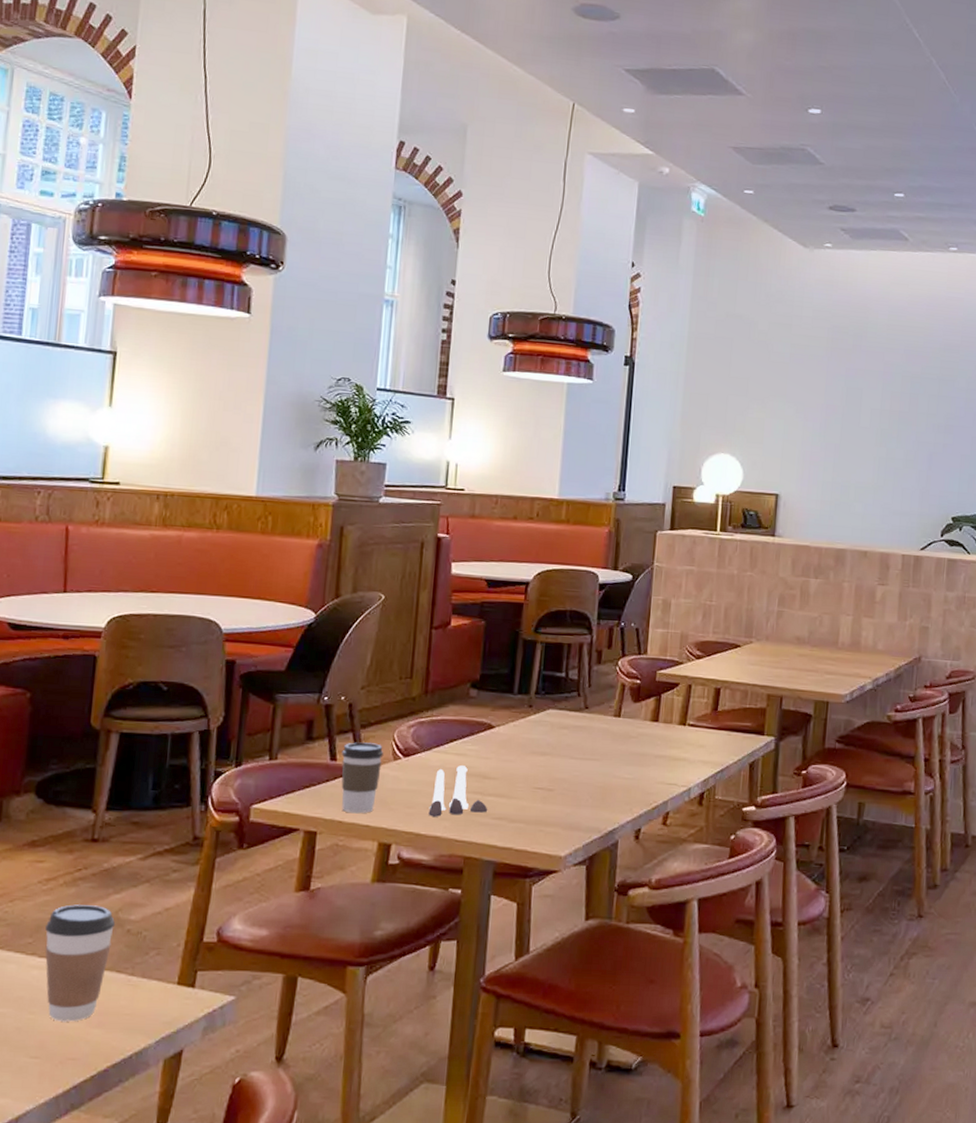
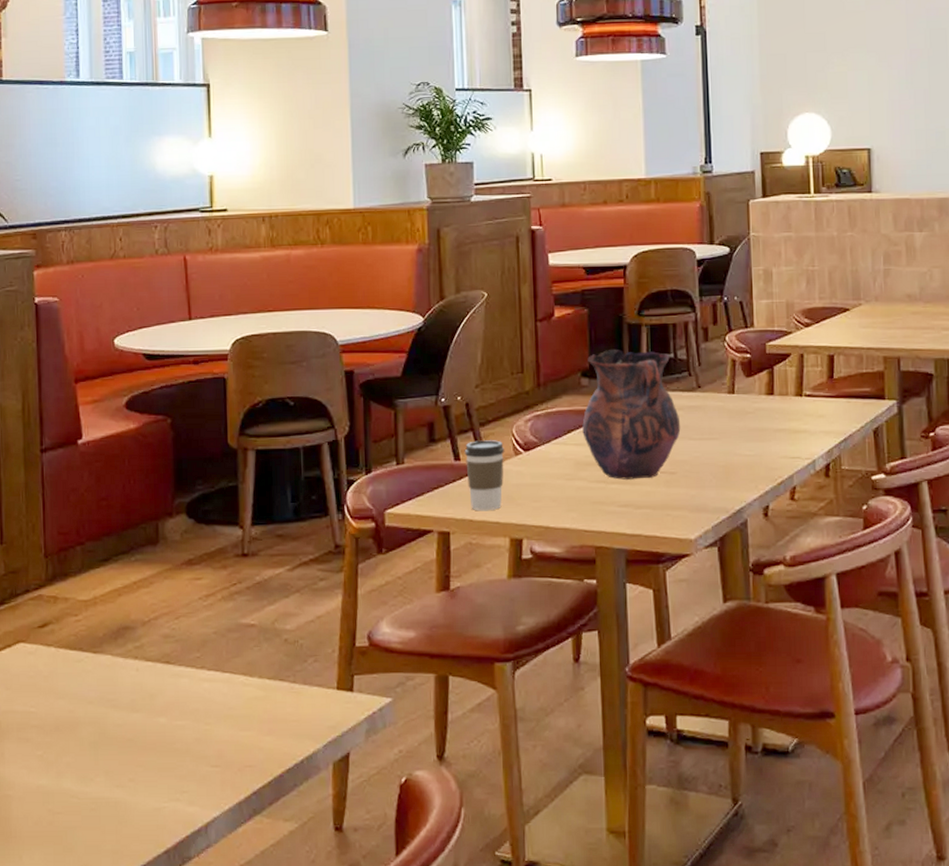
coffee cup: present [45,904,116,1022] -> none [210,617,274,731]
salt and pepper shaker set: present [428,765,488,817] -> none [555,455,613,509]
vase: none [465,663,564,794] -> present [582,349,681,480]

